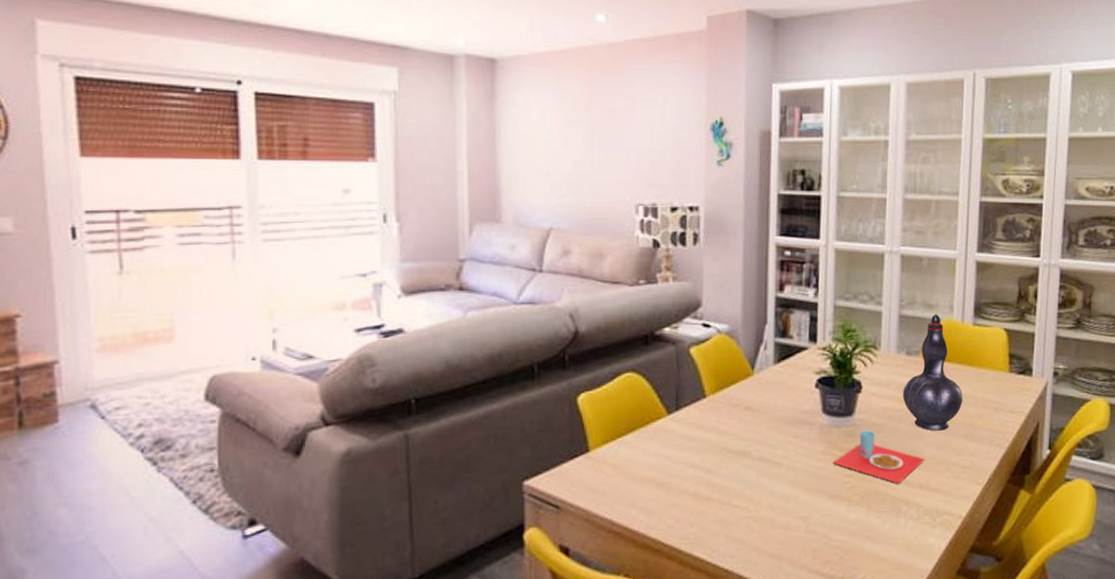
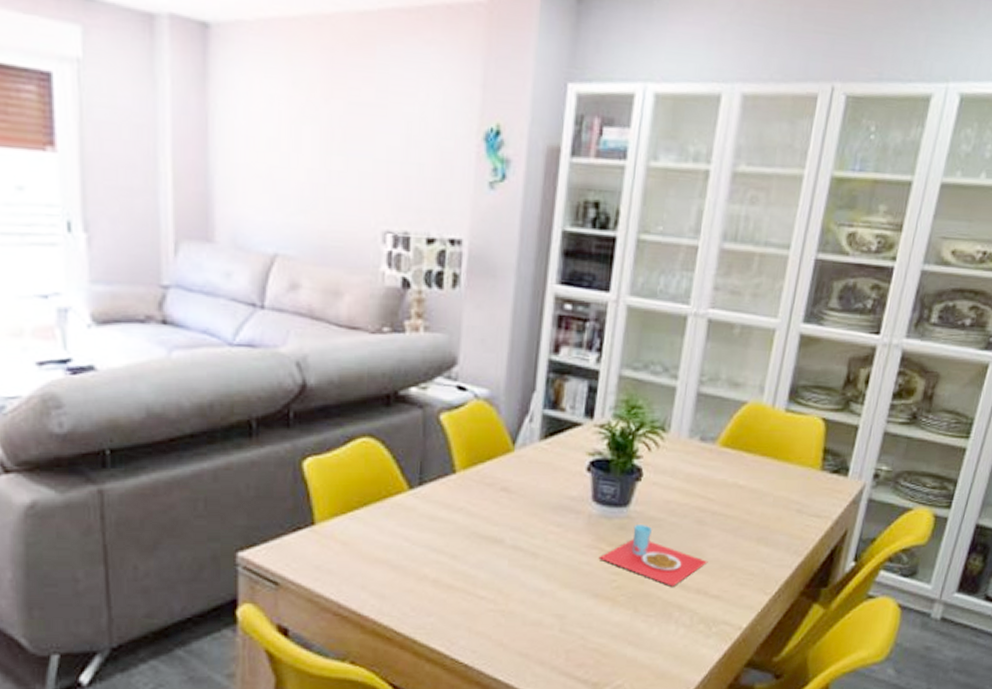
decorative vase: present [903,314,963,431] -> none [690,395,762,531]

